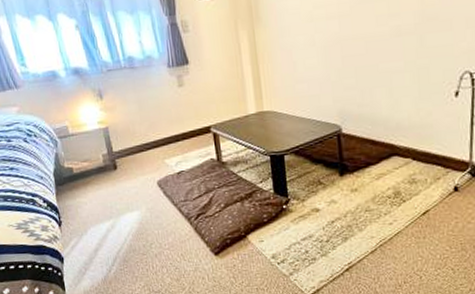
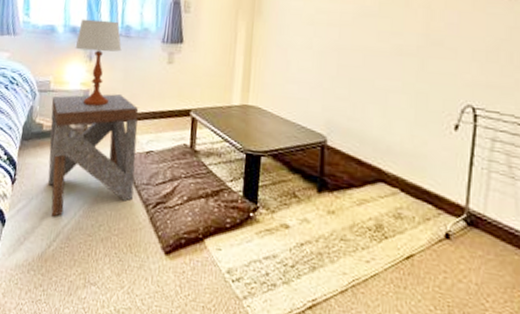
side table: none [73,125,175,246] -> present [47,94,139,217]
table lamp: none [81,55,130,143] -> present [75,19,122,107]

